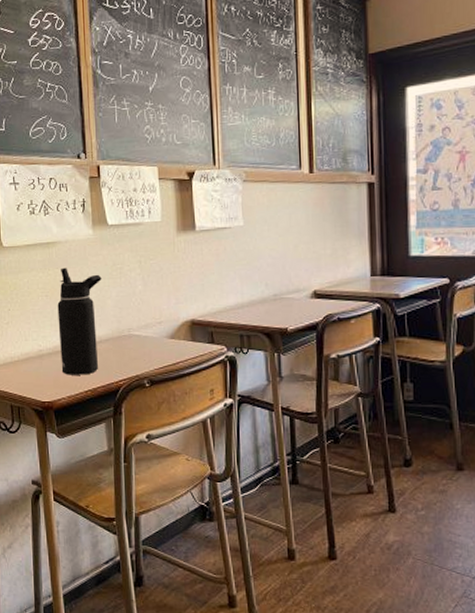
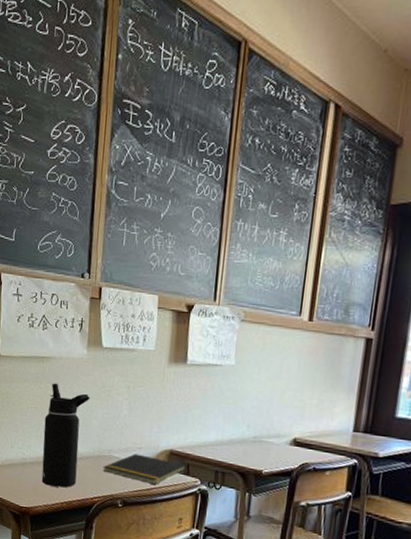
notepad: none [124,329,210,358] -> present [103,454,187,484]

